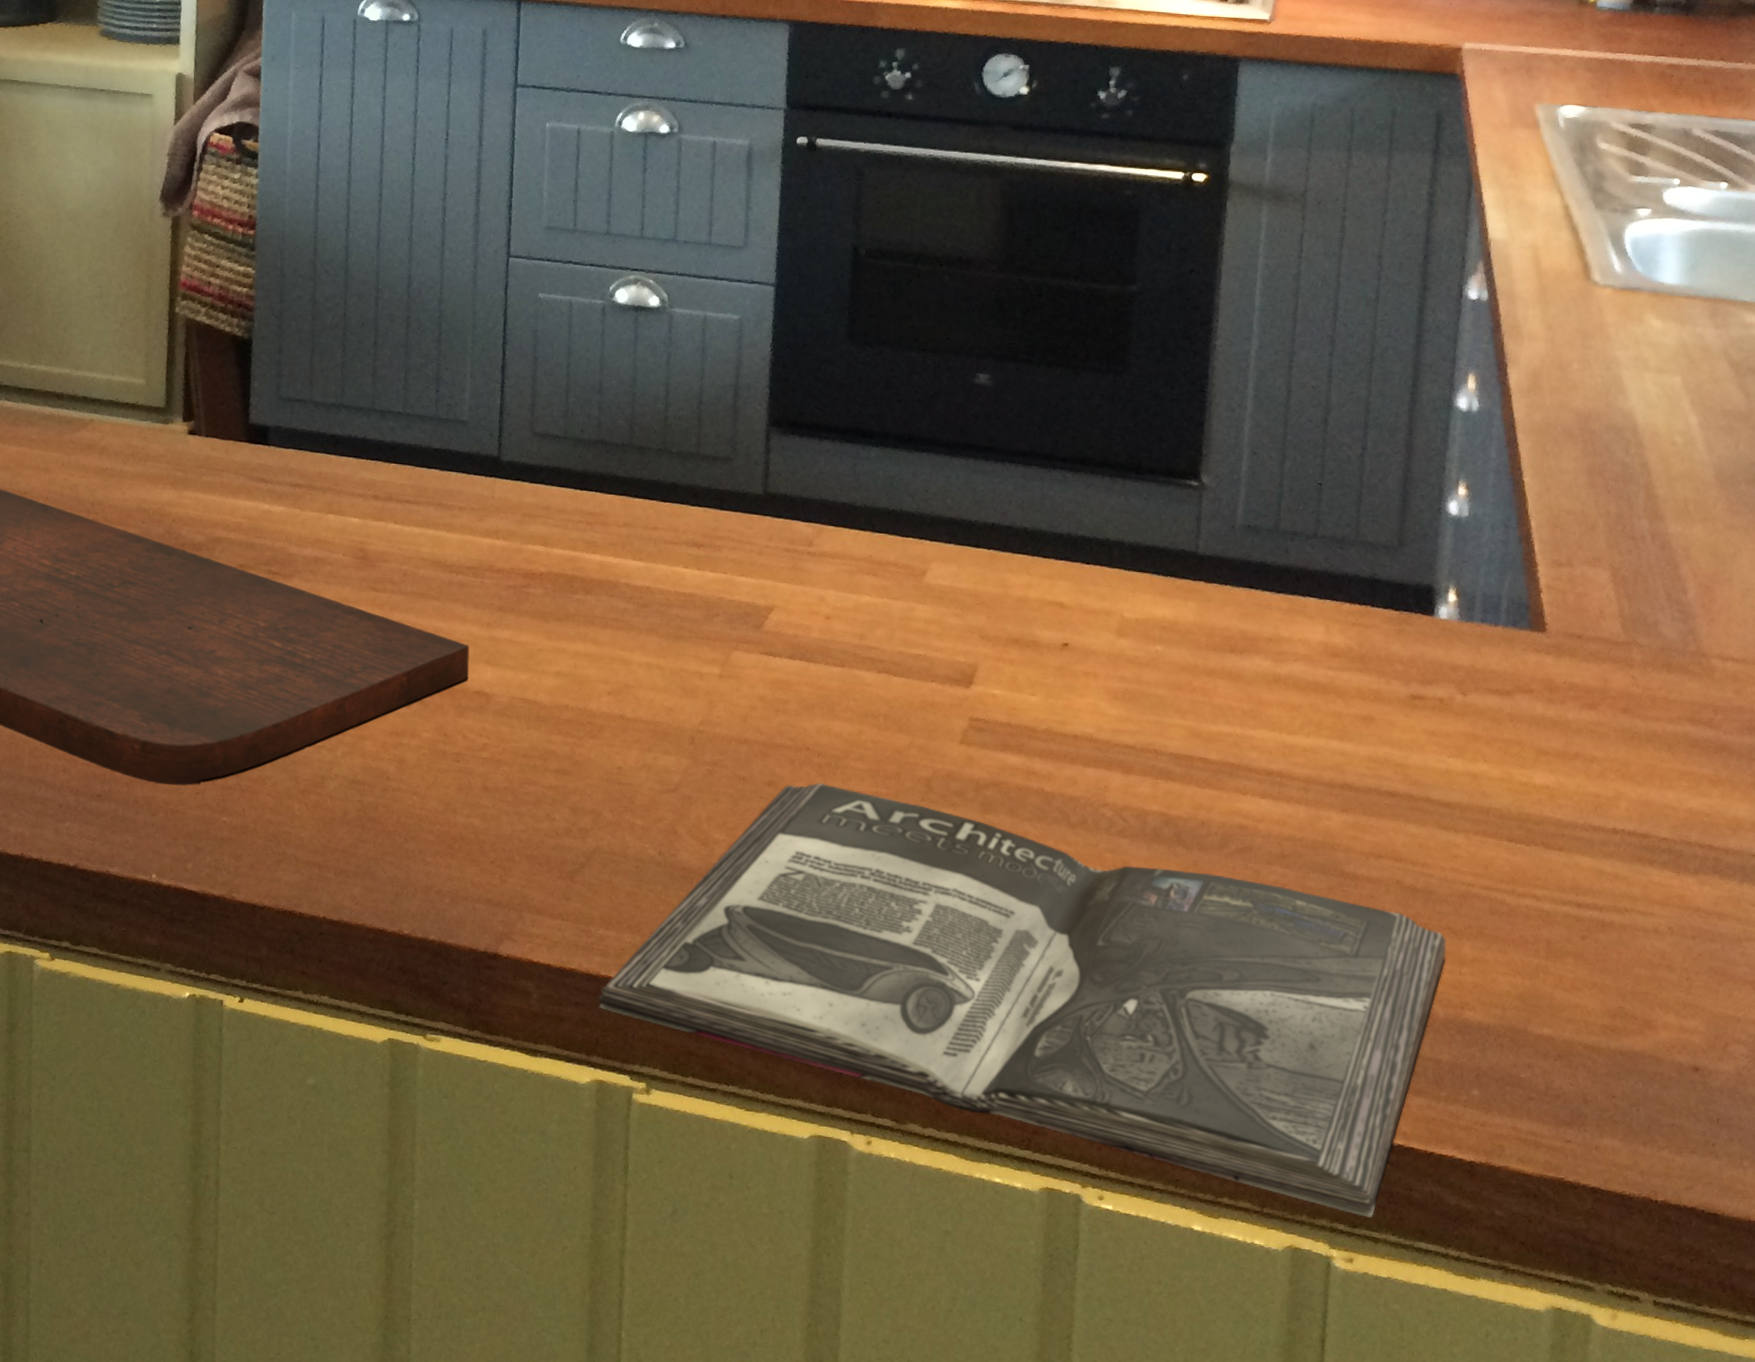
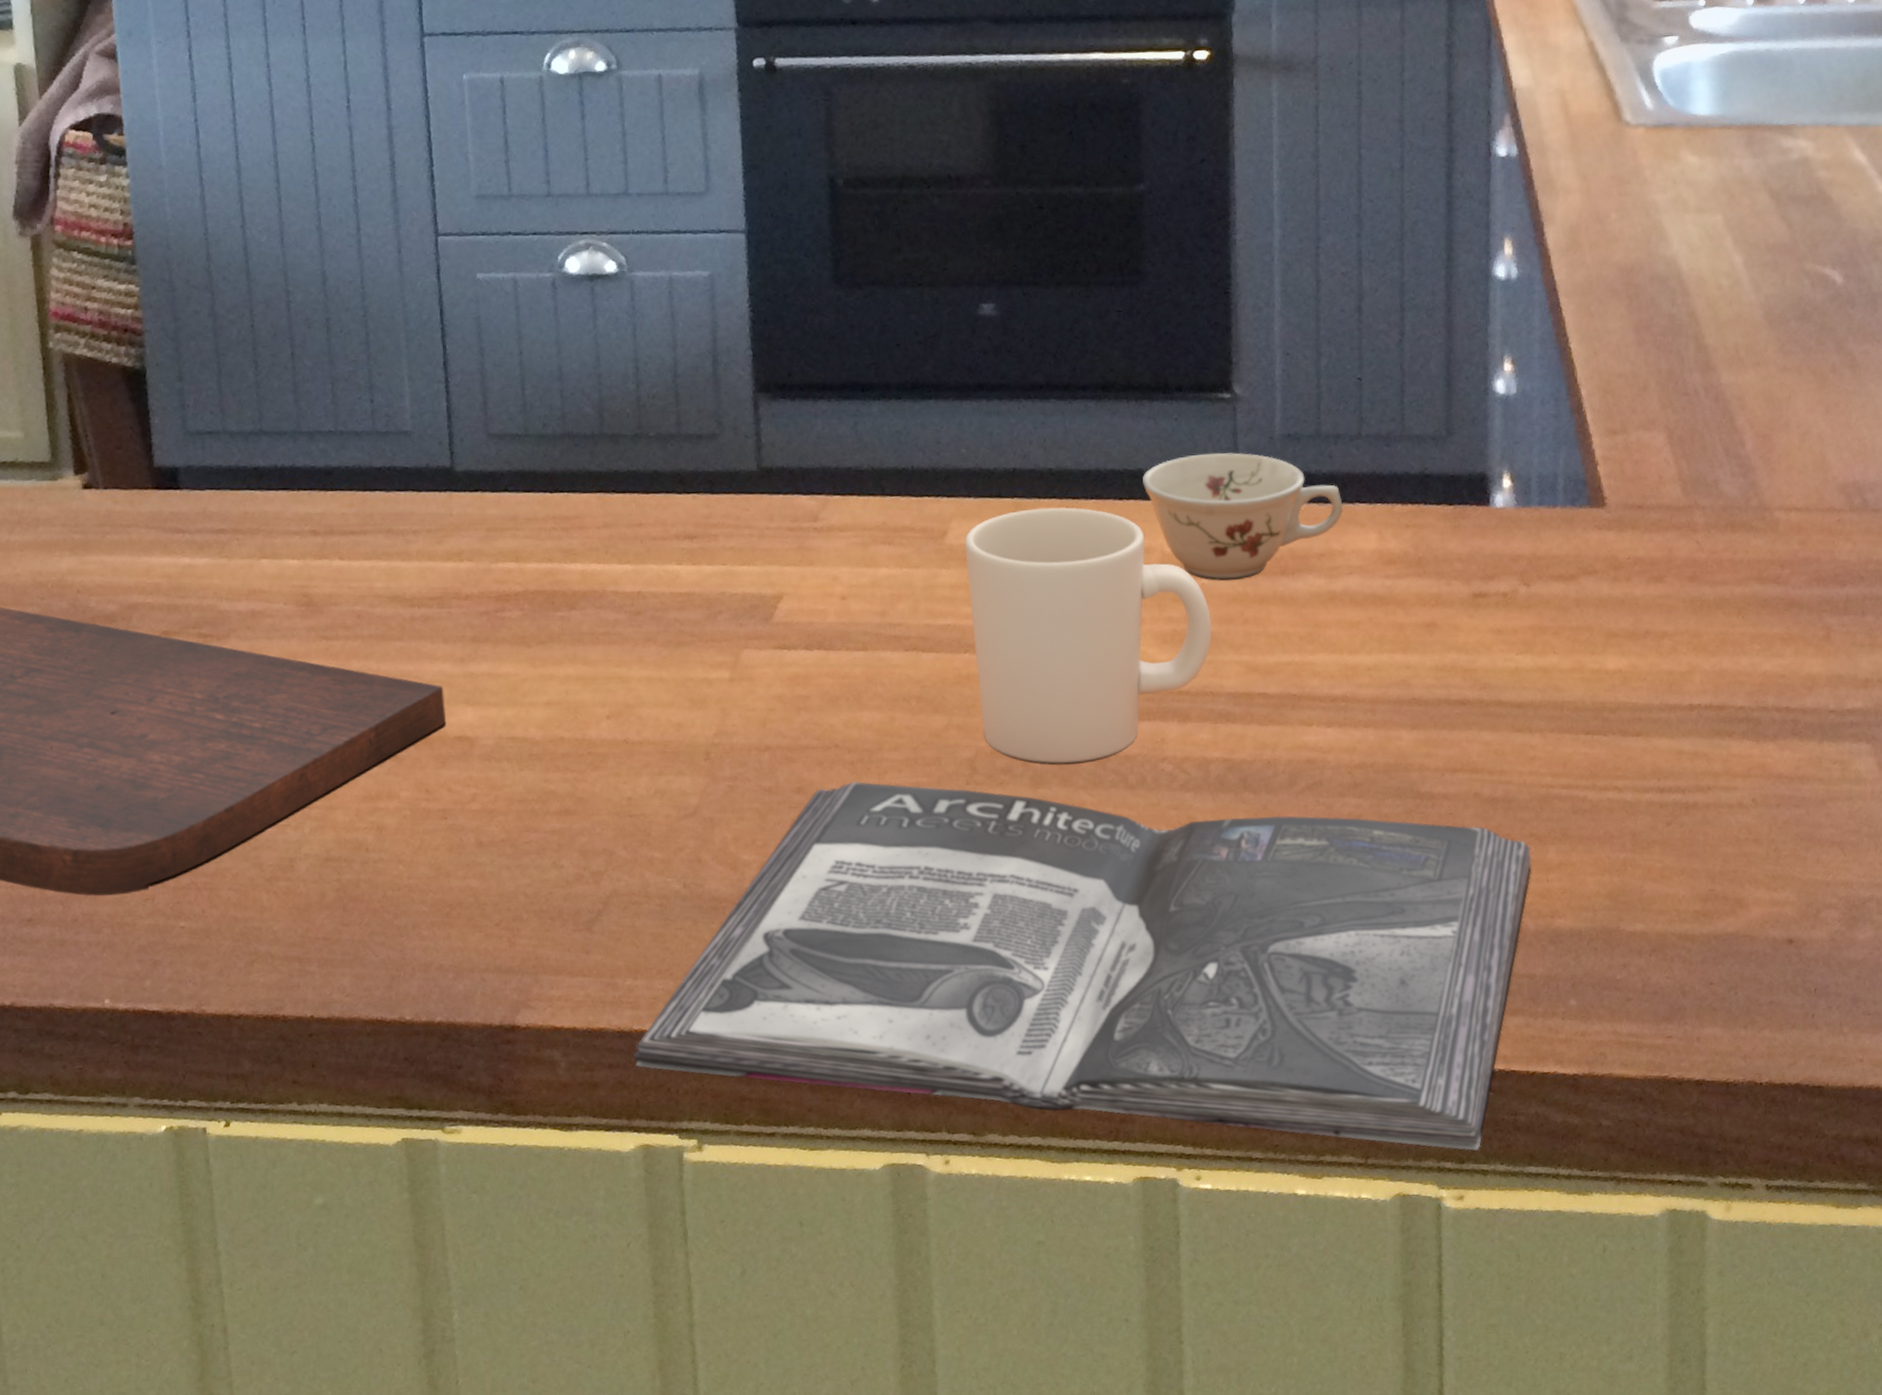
mug: none [941,561,1161,798] -> present [964,507,1212,766]
teacup: none [1109,532,1294,652] -> present [1142,452,1343,581]

